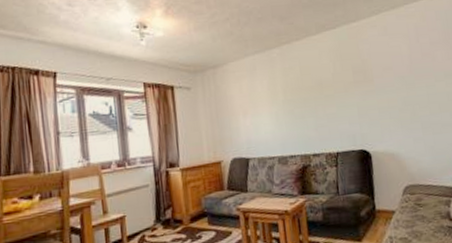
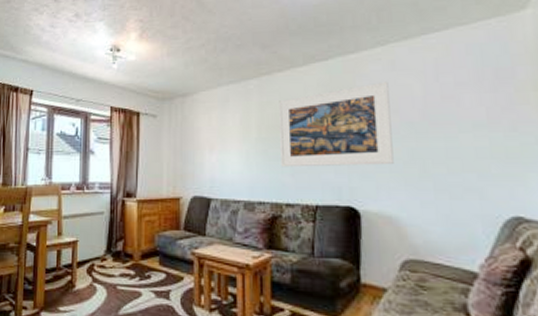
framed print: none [299,44,392,124] -> present [279,81,394,168]

